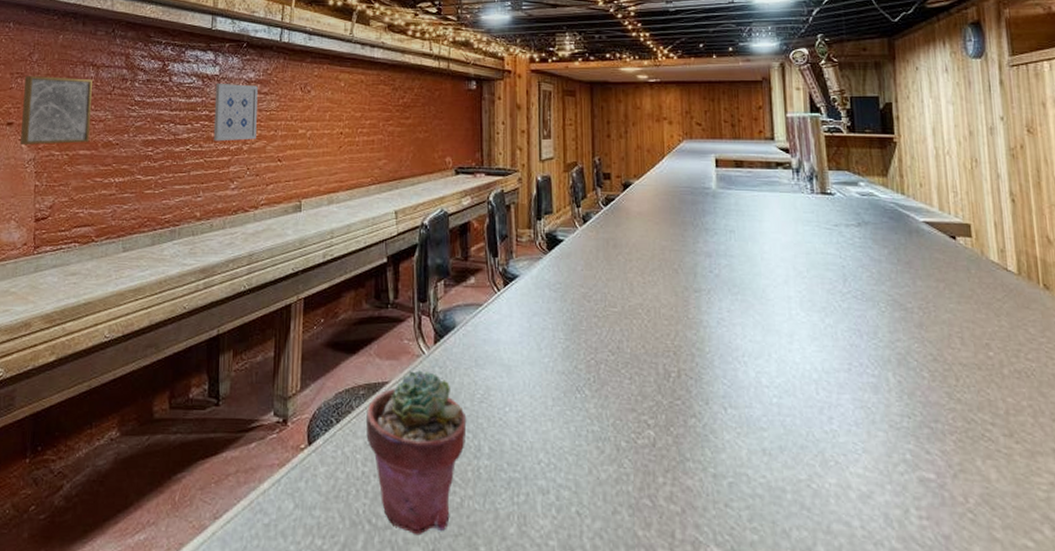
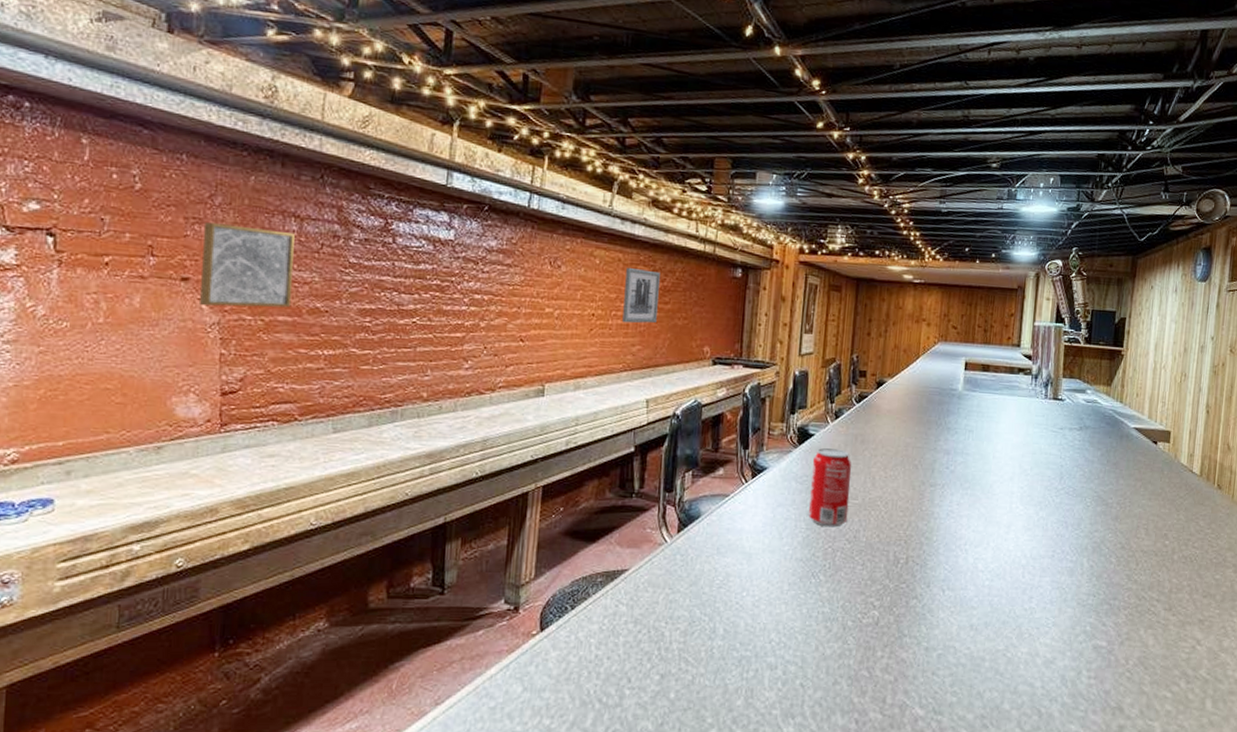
wall art: present [213,84,258,142] -> none [445,250,500,316]
potted succulent: present [366,370,467,536] -> none [602,558,704,711]
wall art: none [368,87,400,139] -> present [622,267,660,324]
beverage can: none [564,253,608,338] -> present [808,447,852,528]

